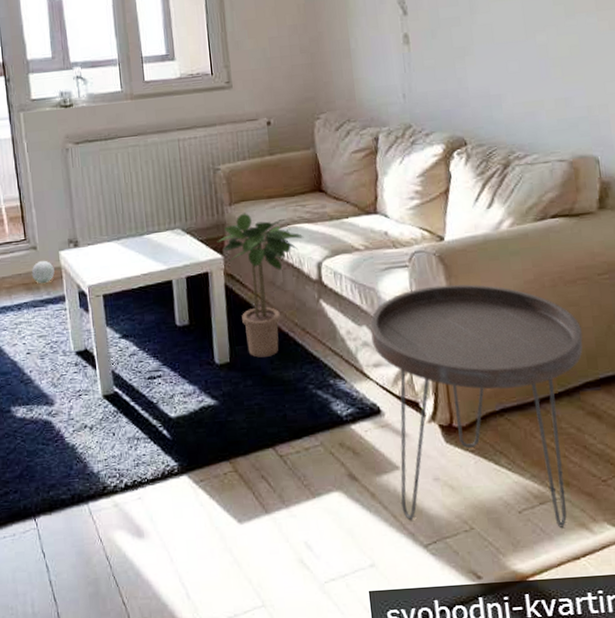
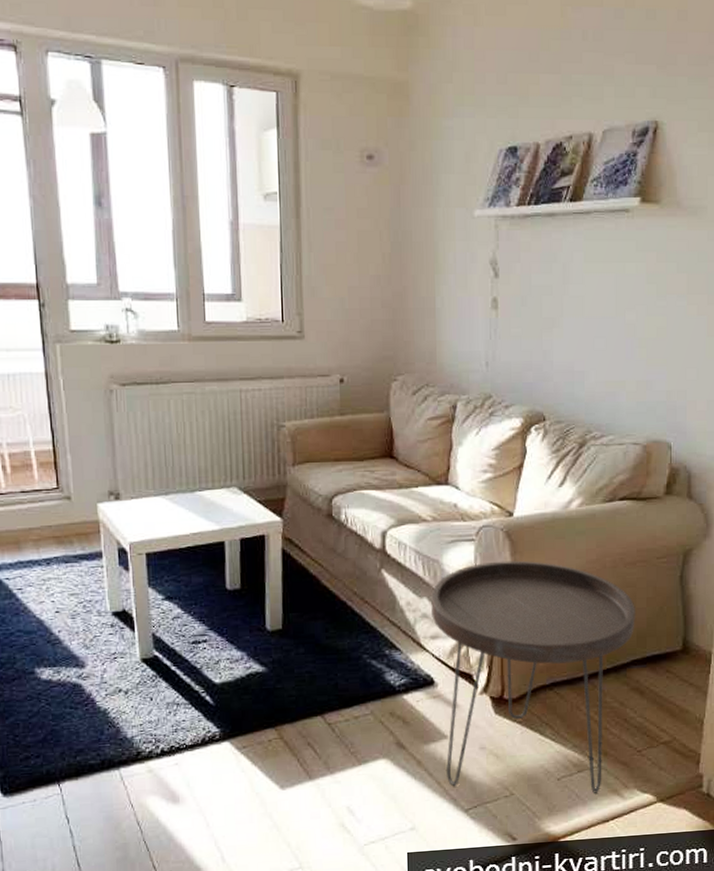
ball: present [31,260,55,284] -> none [63,512,91,538]
potted plant: present [217,213,304,358] -> none [276,475,370,626]

